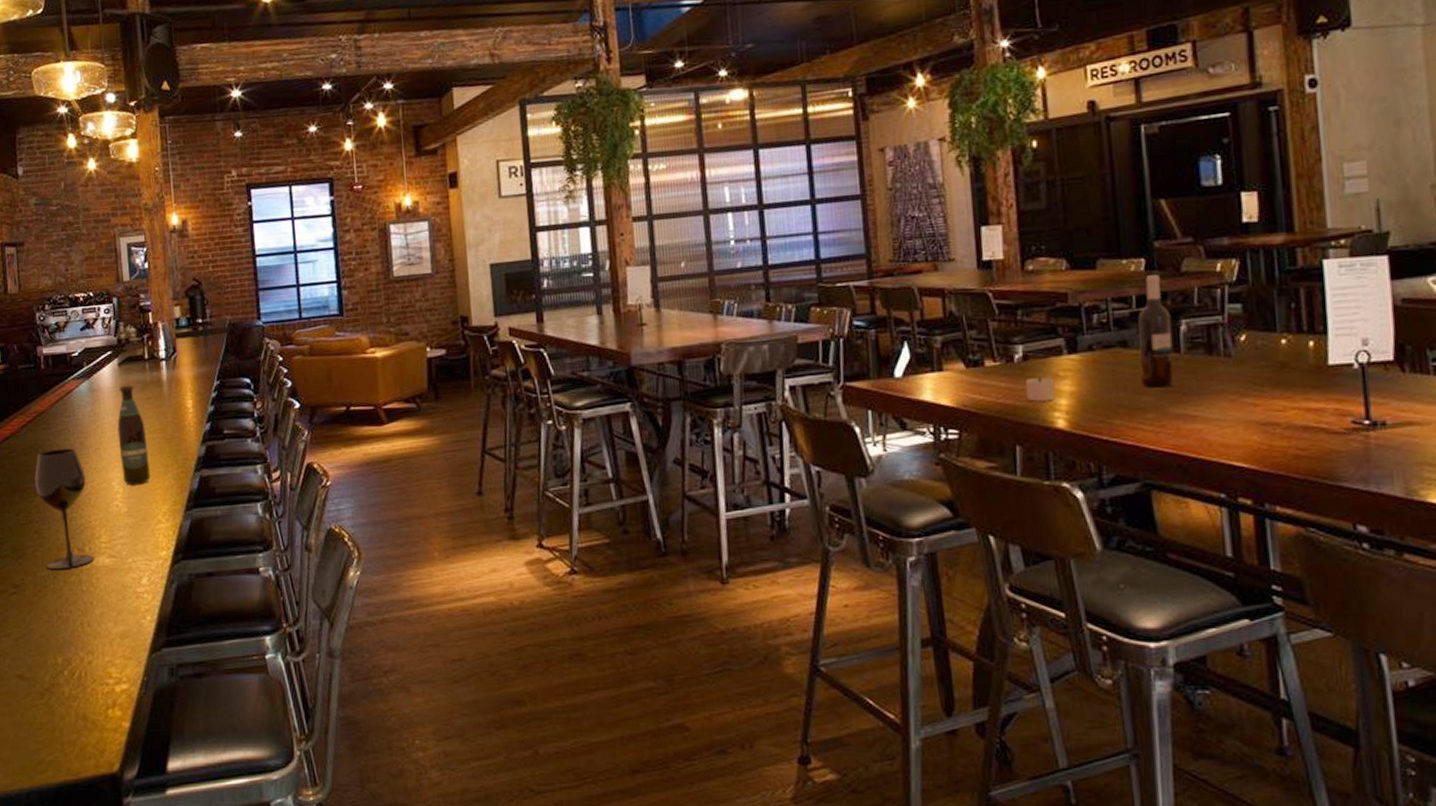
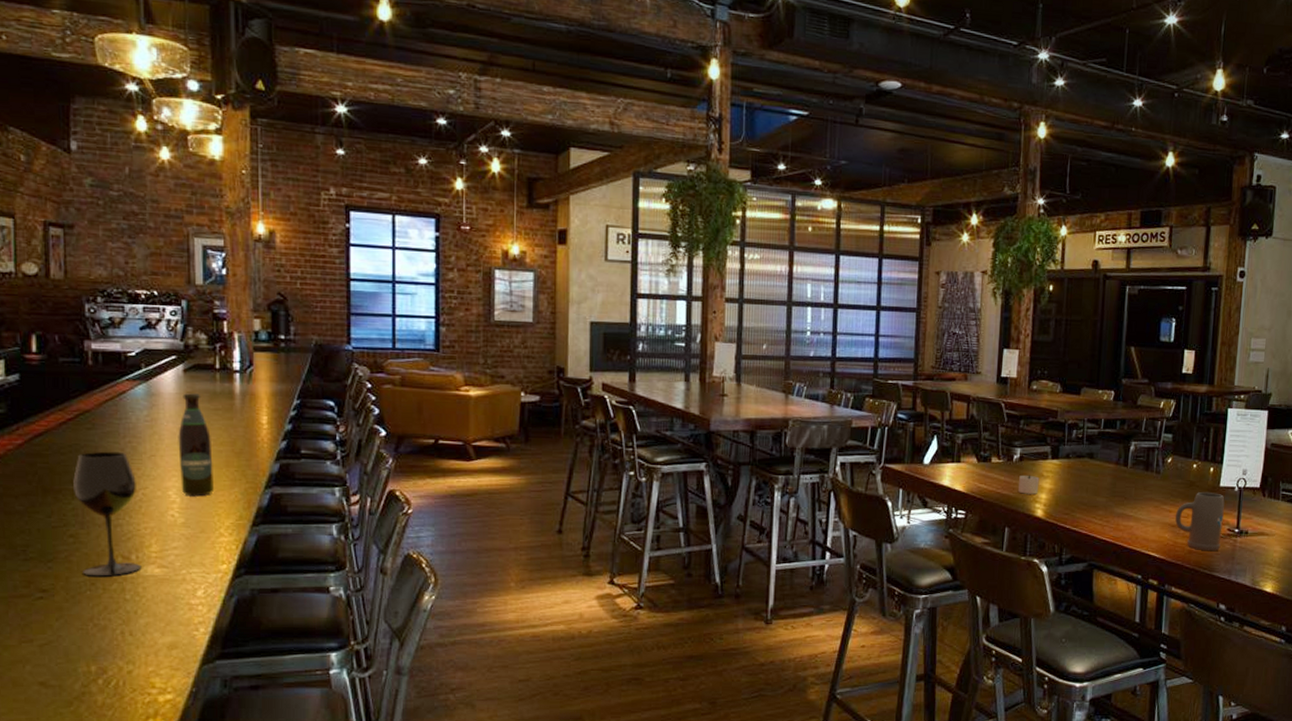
wine bottle: present [1138,275,1173,388] -> none [1098,405,1126,492]
beer mug: none [1265,374,1345,454] -> present [1175,492,1225,552]

